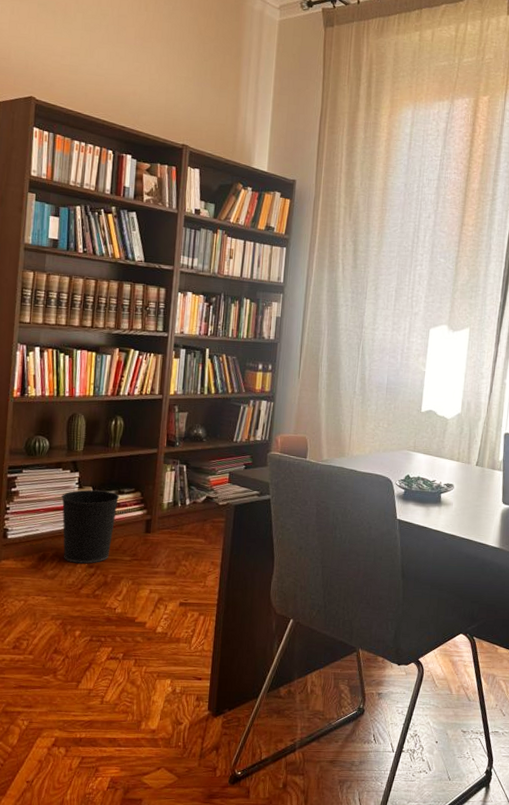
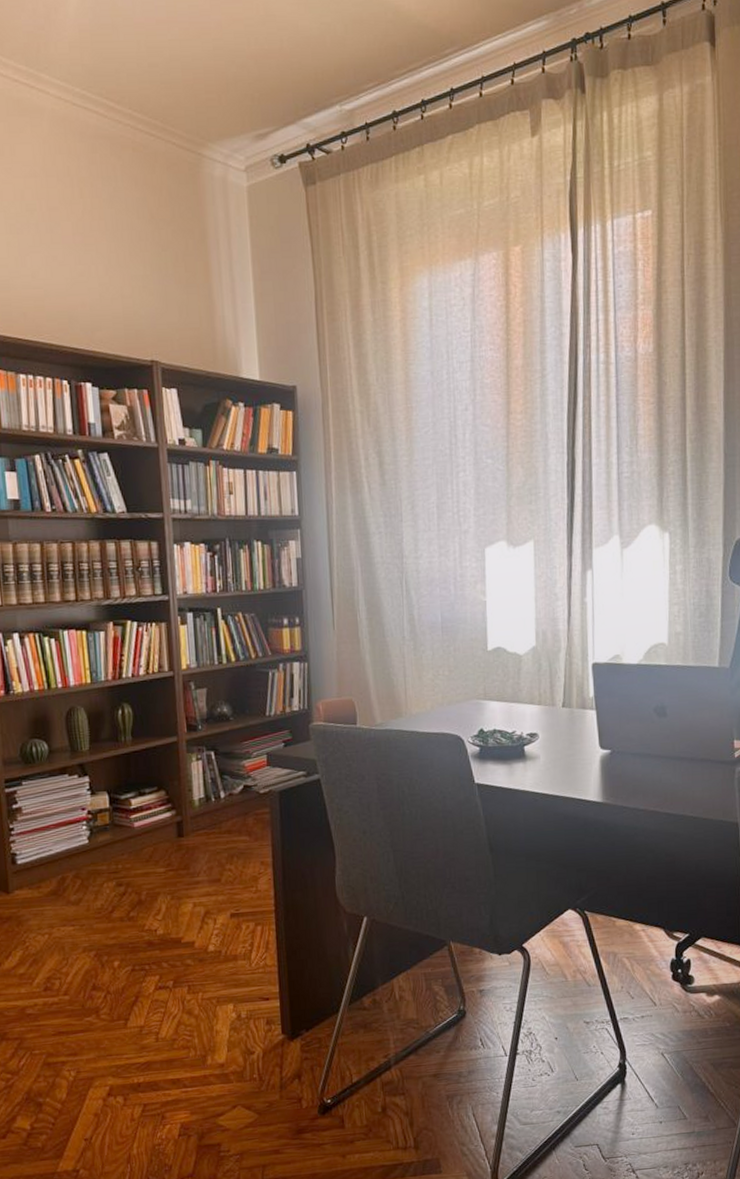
wastebasket: present [61,489,120,564] -> none [72,793,141,883]

